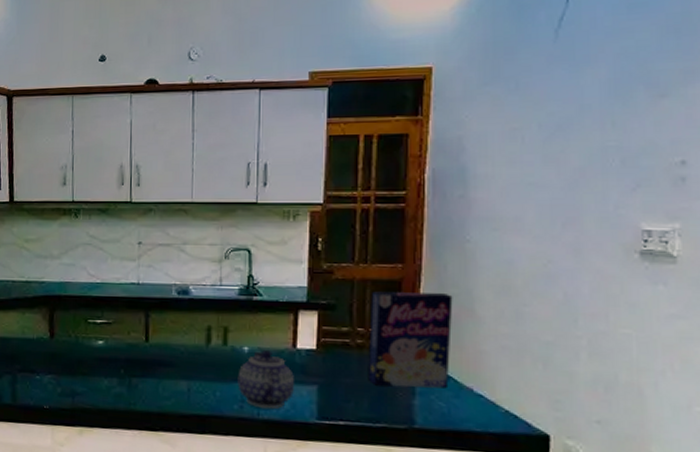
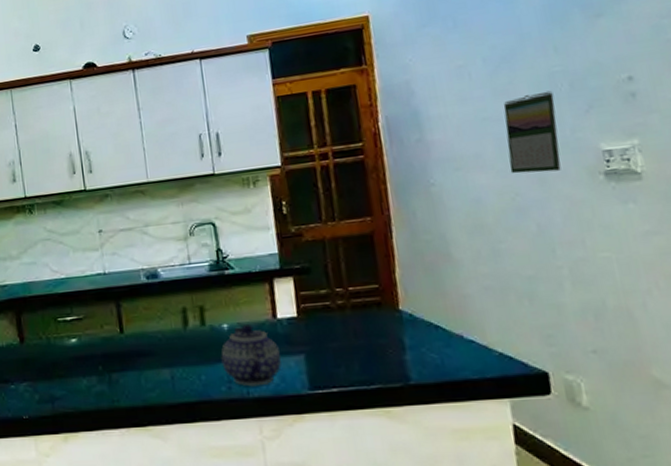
cereal box: present [367,291,453,389] -> none [344,240,438,346]
calendar: none [547,164,603,244] -> present [503,90,561,174]

